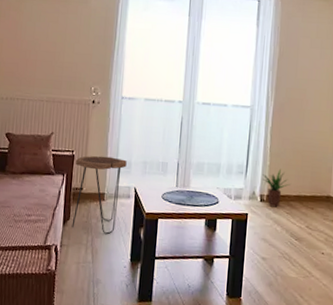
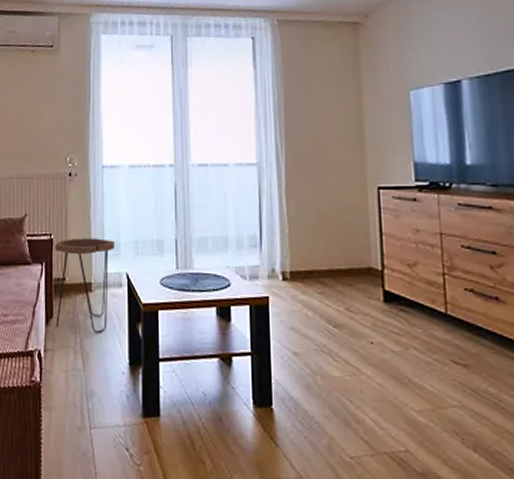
potted plant: present [262,168,290,208] -> none [281,237,318,287]

